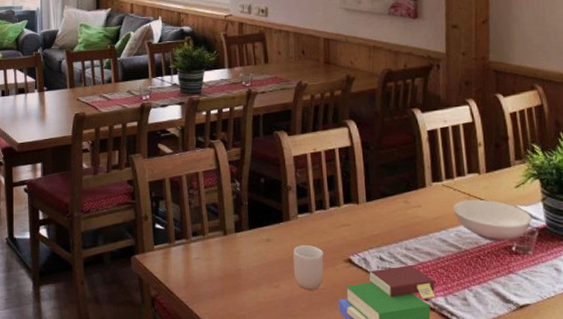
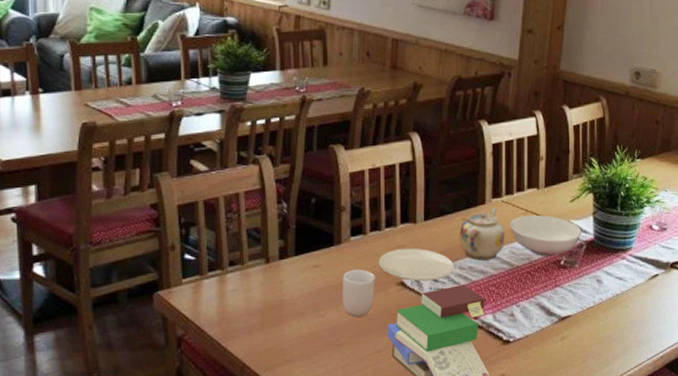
plate: none [325,227,401,260] -> present [378,248,455,282]
teapot: none [401,191,450,242] -> present [459,208,506,261]

